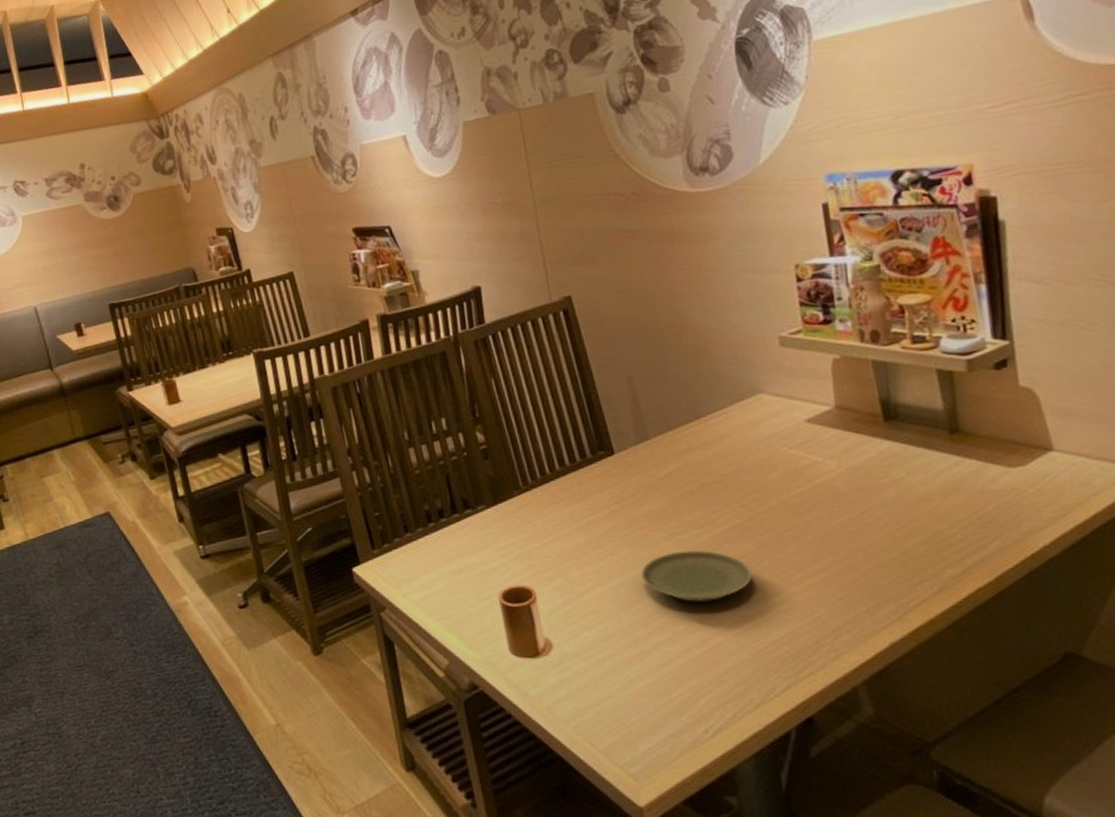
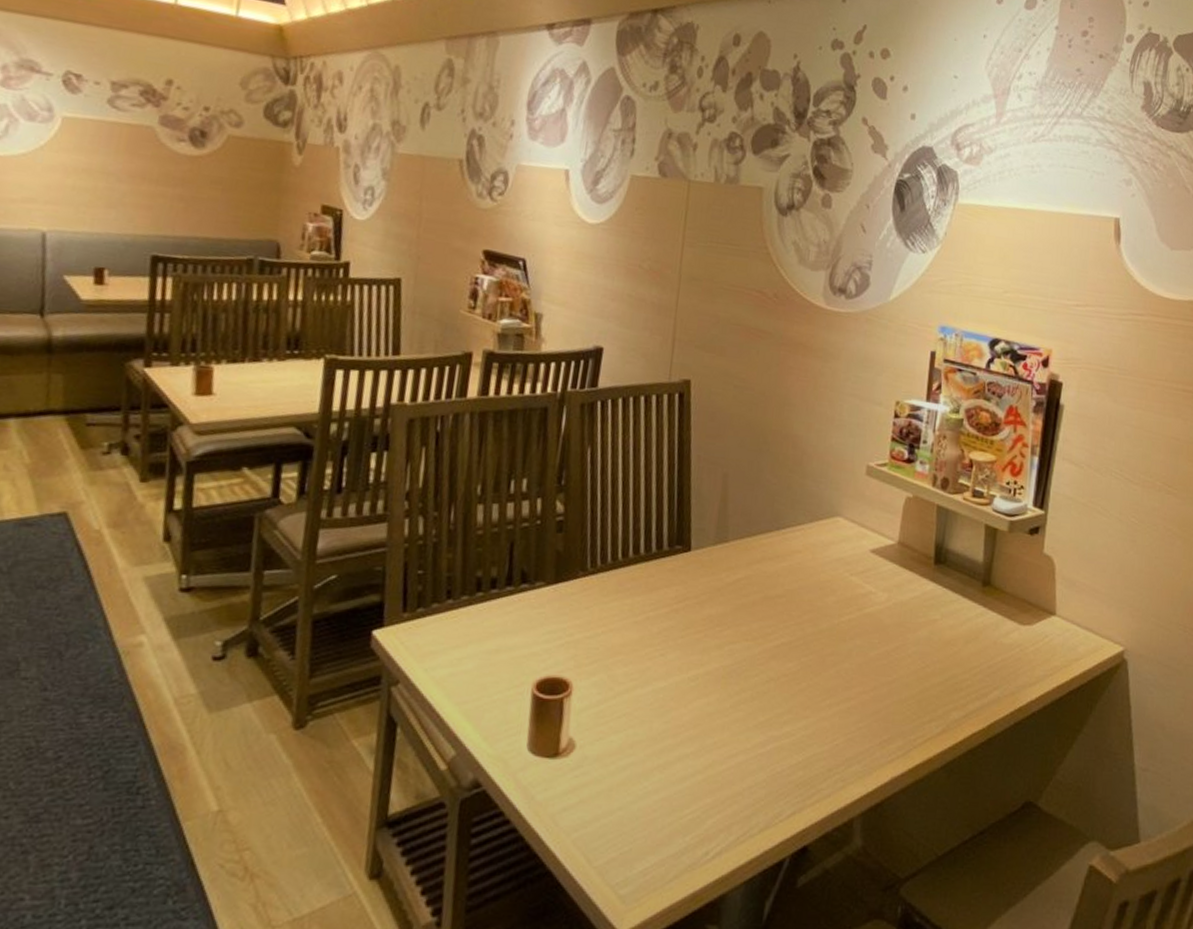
plate: present [640,550,752,602] -> none [684,661,788,717]

